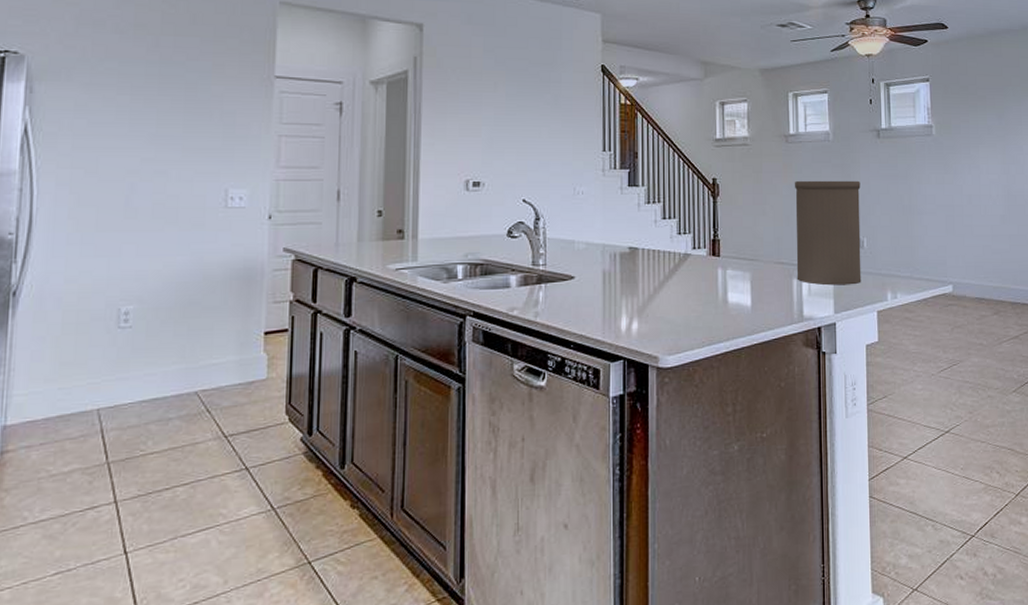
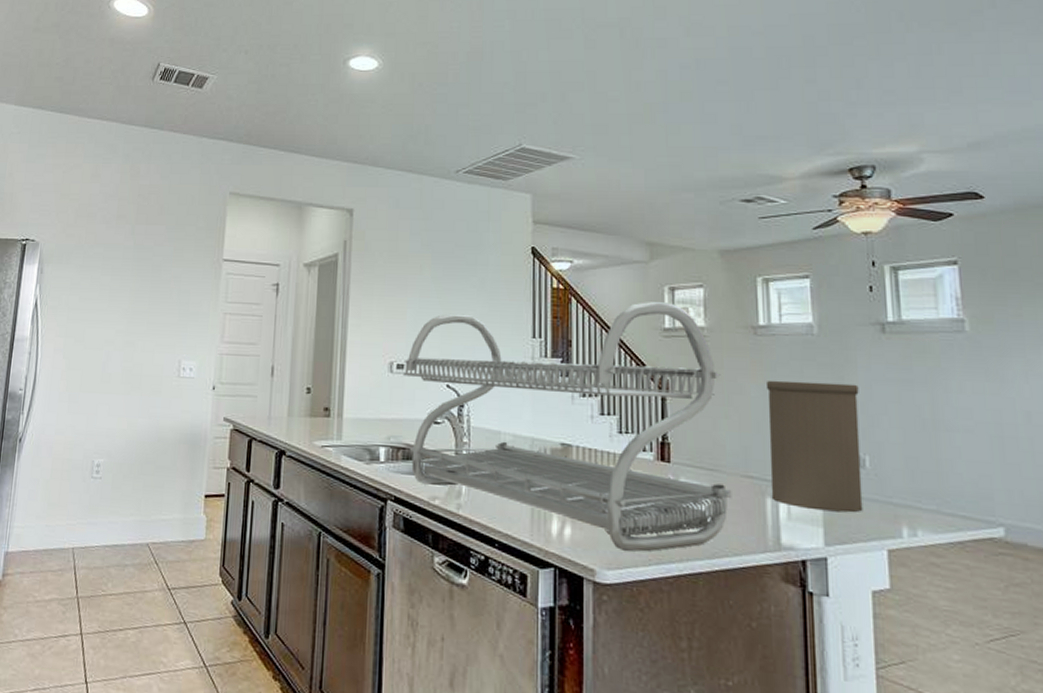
dish rack: none [479,114,768,338] -> present [403,301,732,552]

